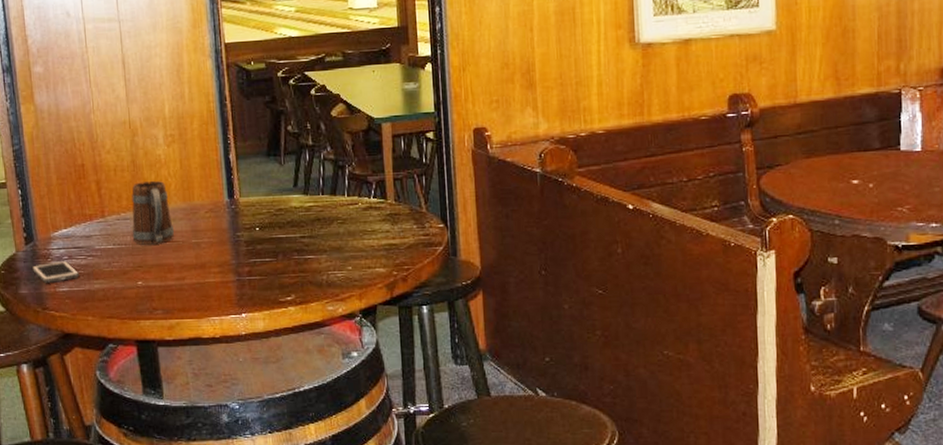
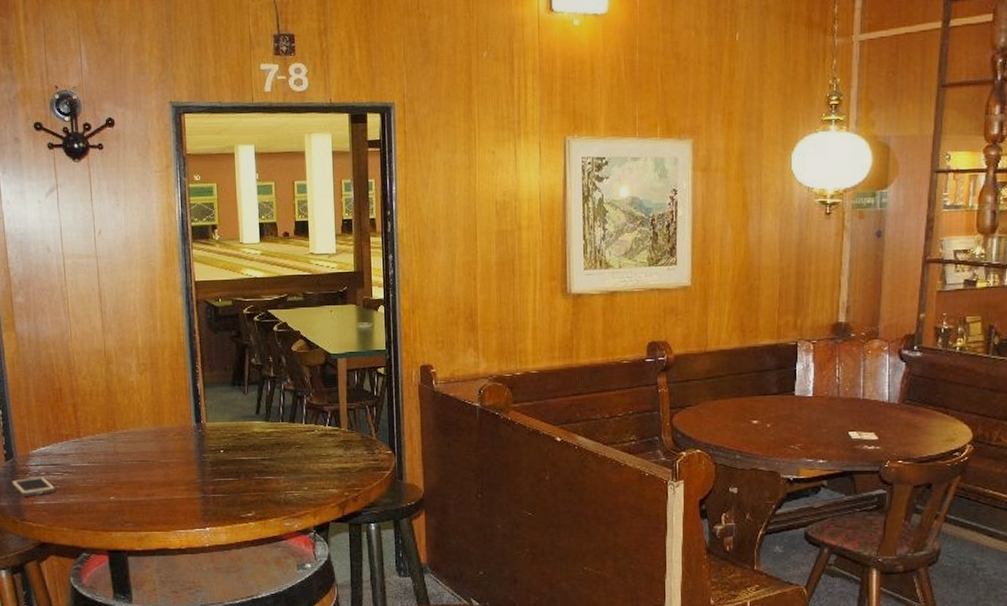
beer mug: present [132,180,174,245] -> none [105,405,145,463]

